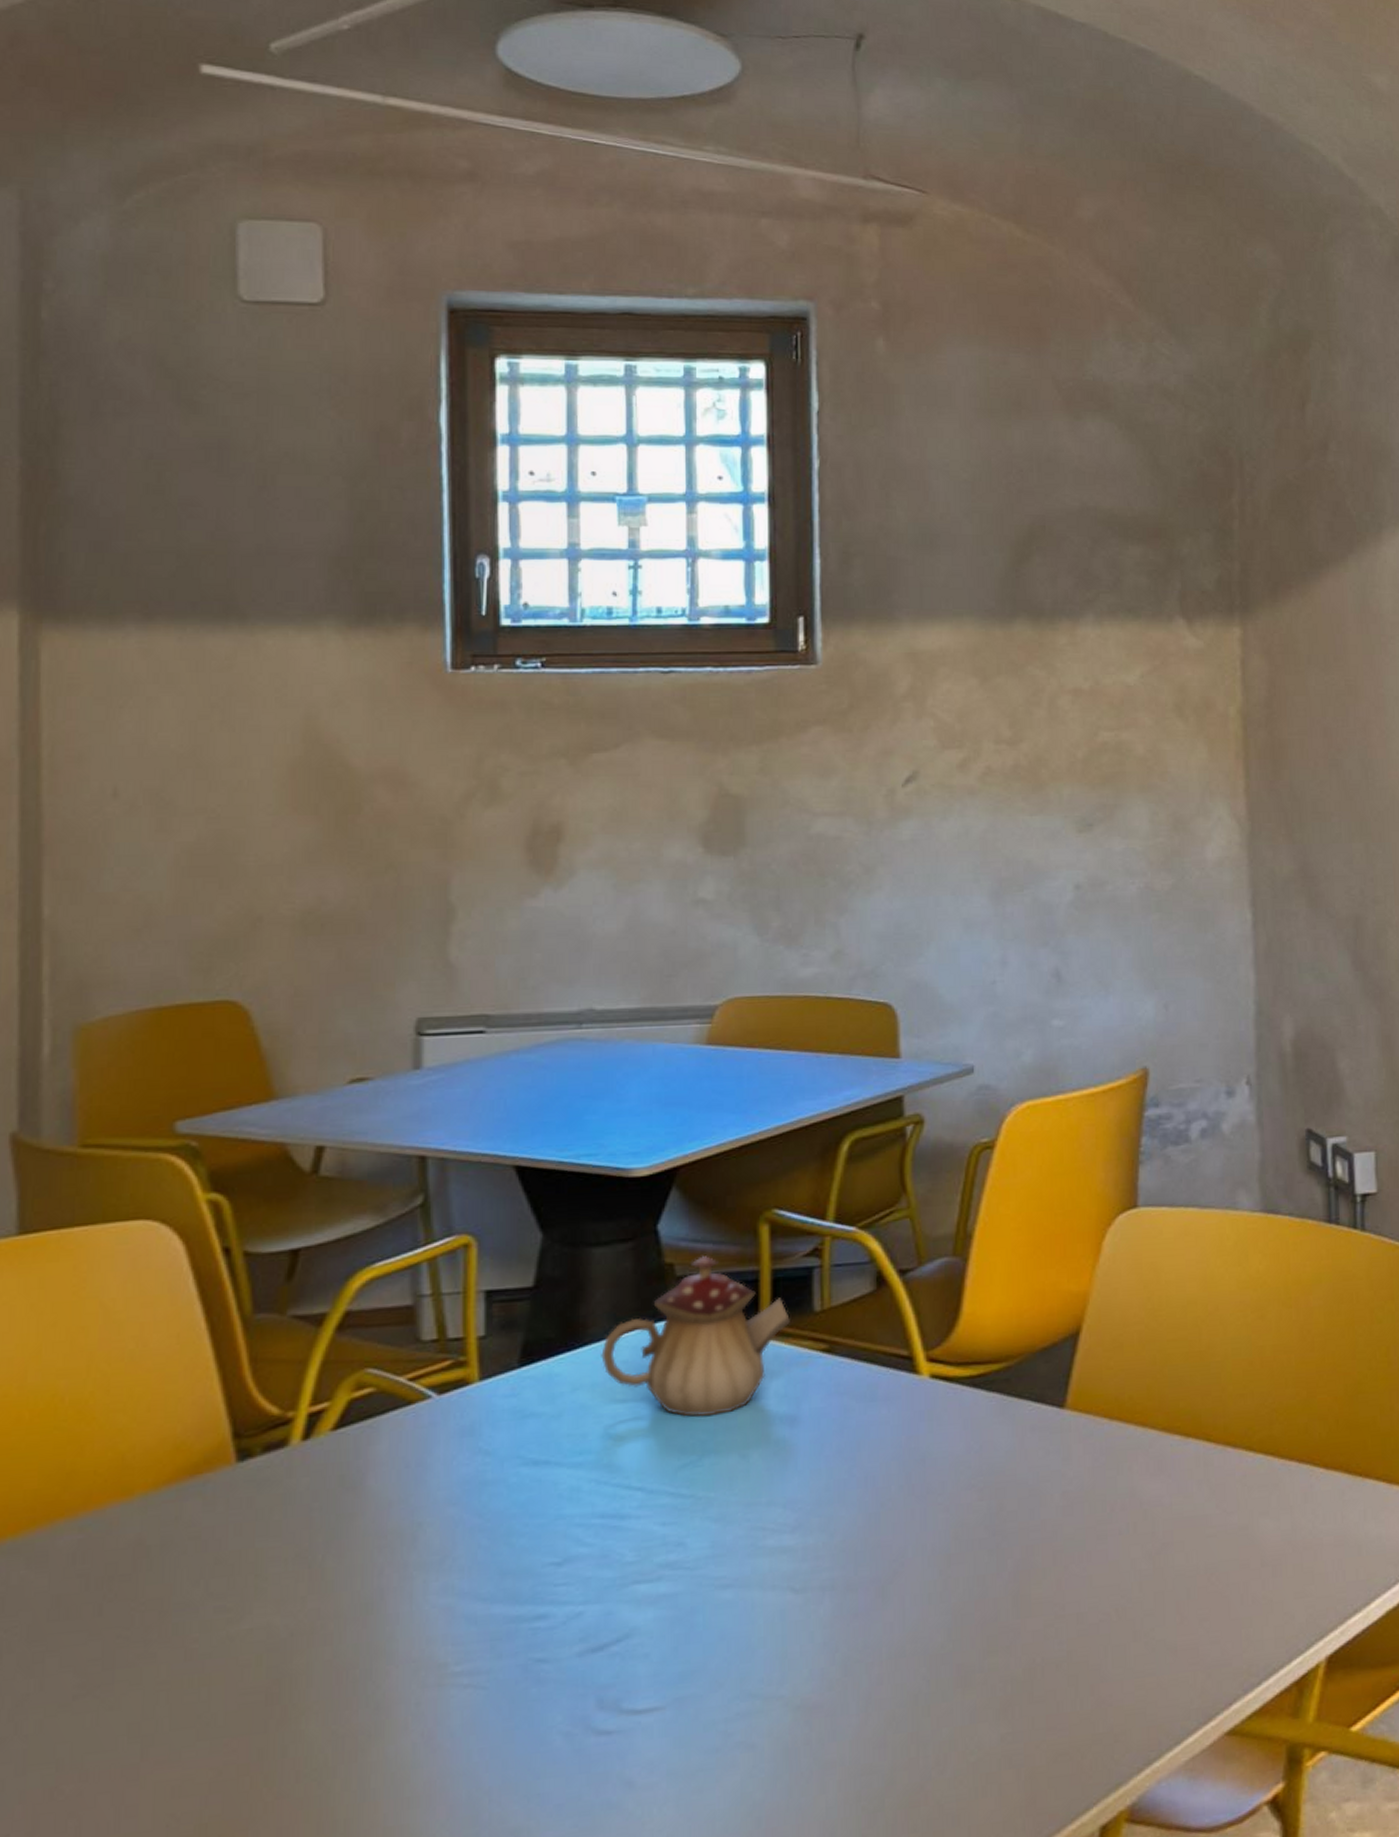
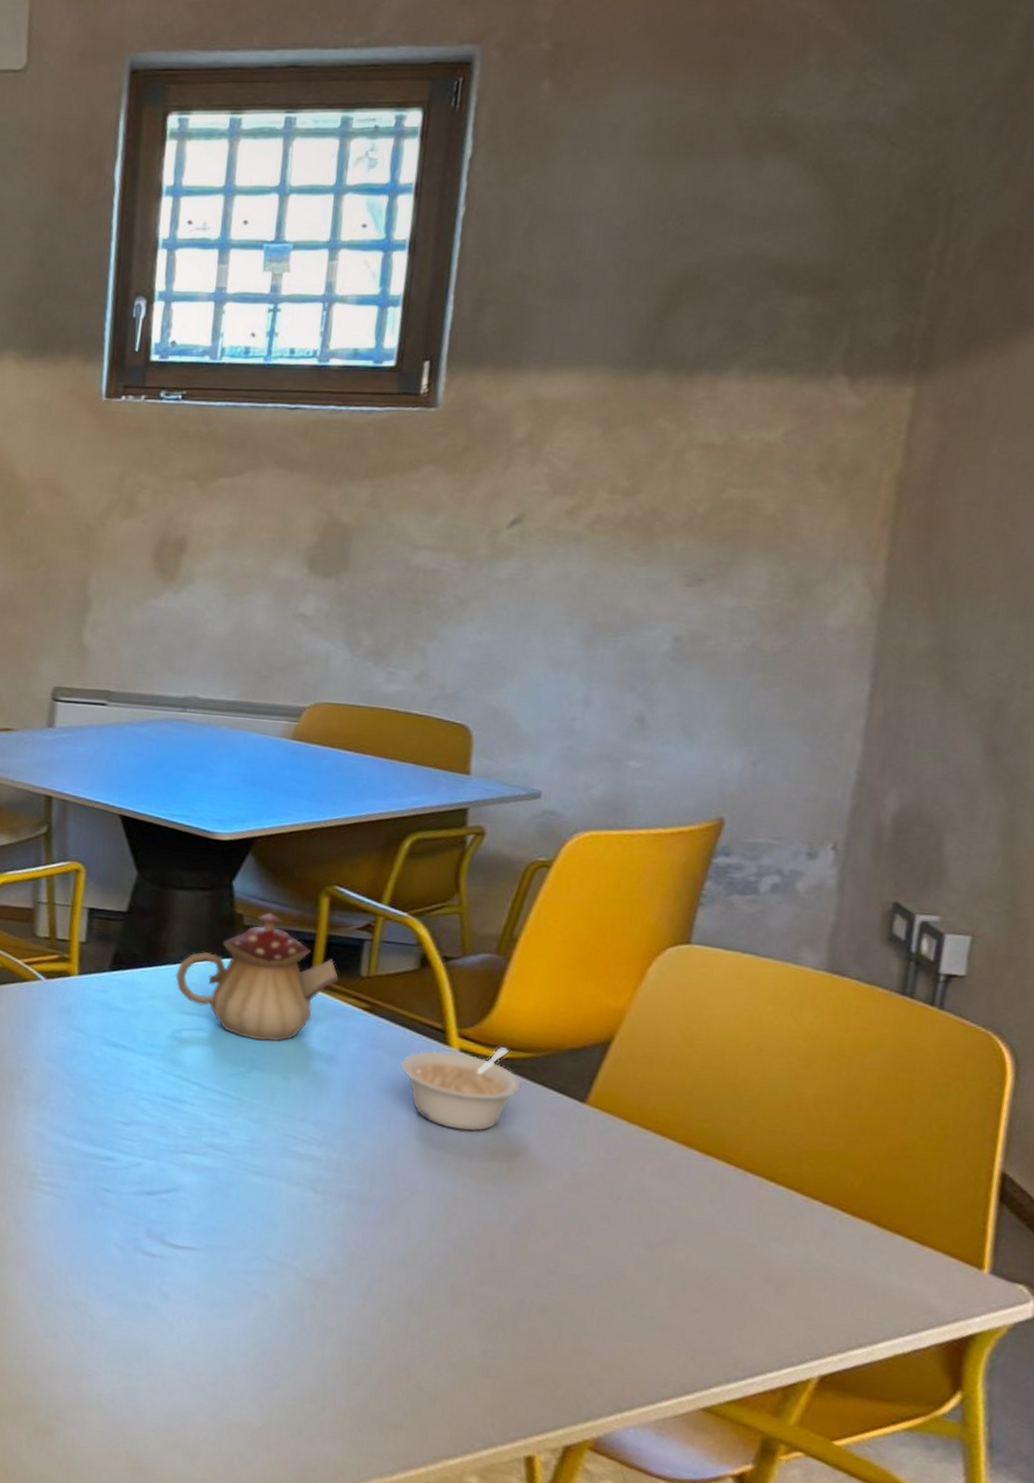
legume: none [870,1363,1000,1473] -> present [400,1047,522,1132]

